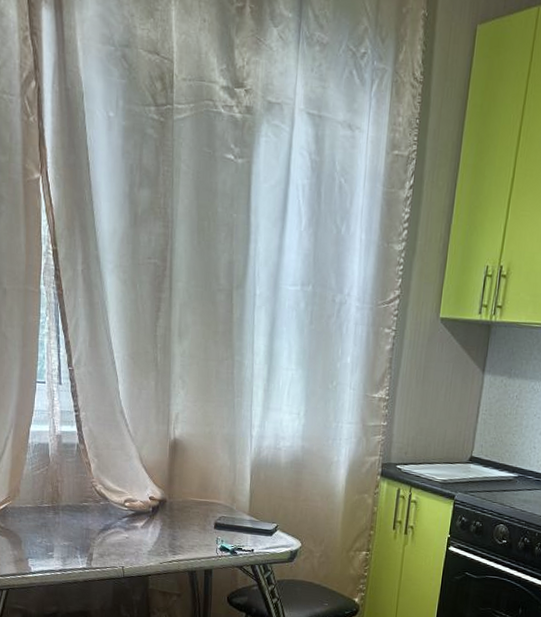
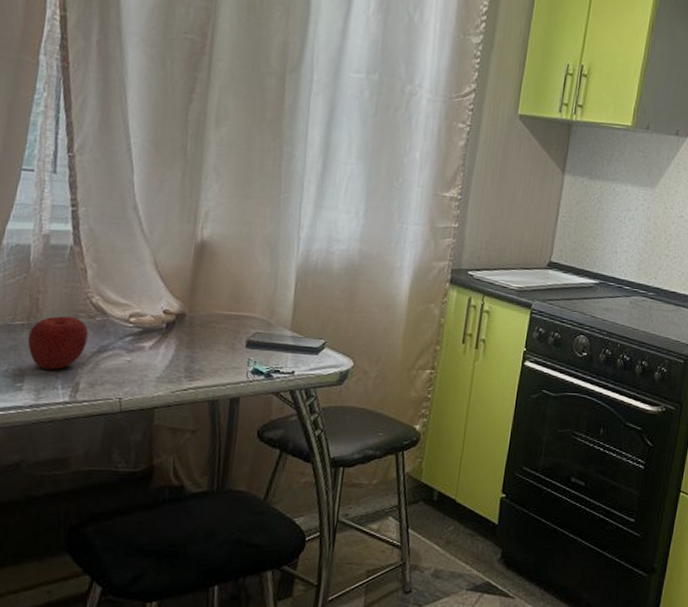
apple: none [53,500,96,543] -> present [27,316,89,370]

